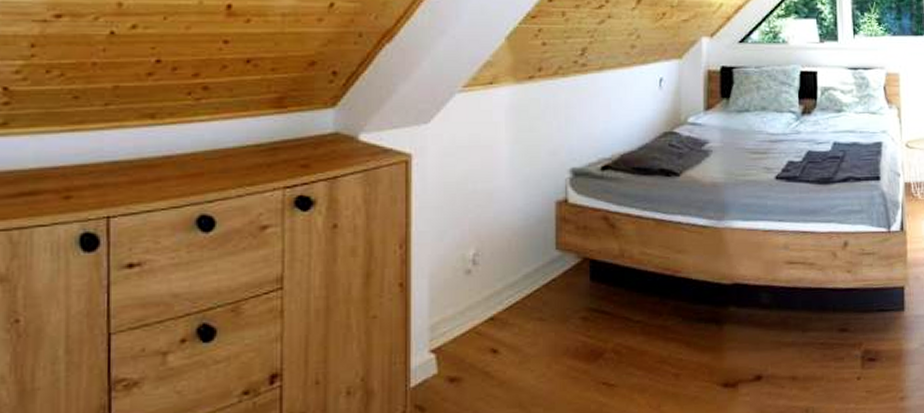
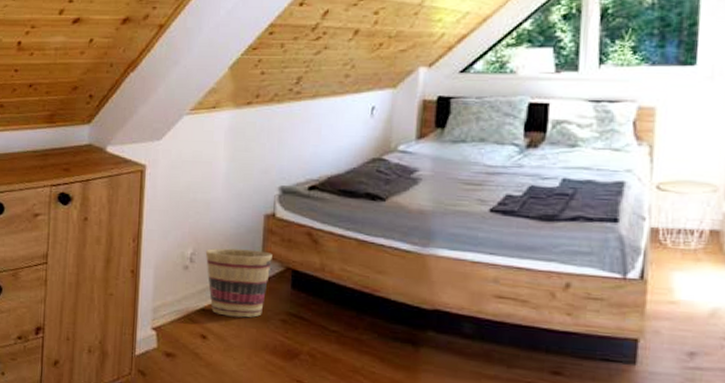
basket: none [490,242,567,323] -> present [205,248,272,318]

